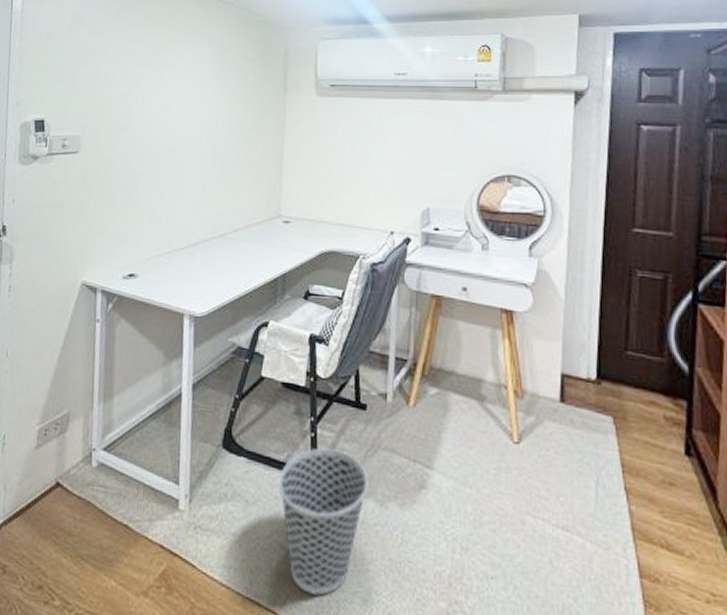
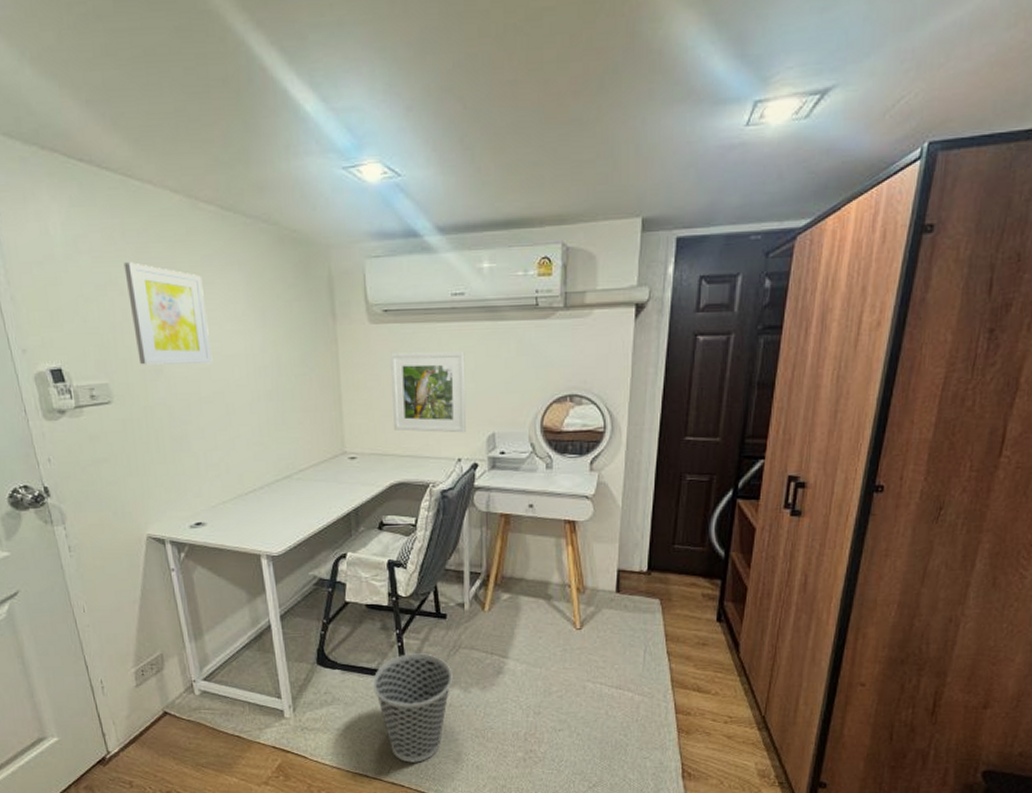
wall art: none [110,35,177,124] -> present [123,262,213,365]
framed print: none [330,124,404,206] -> present [391,351,467,433]

